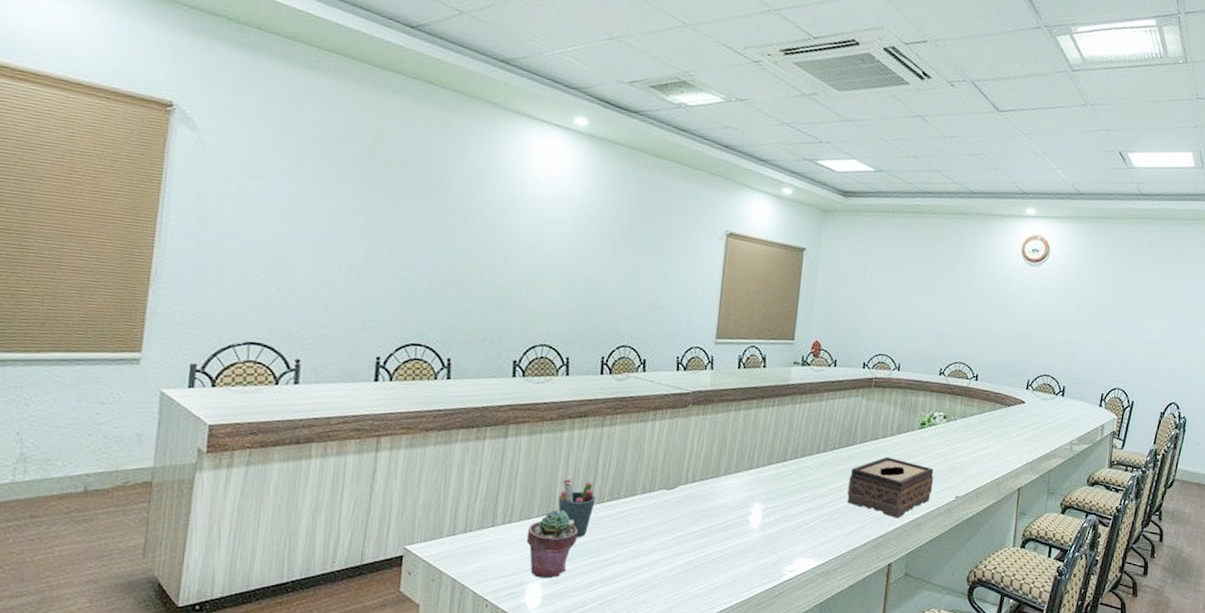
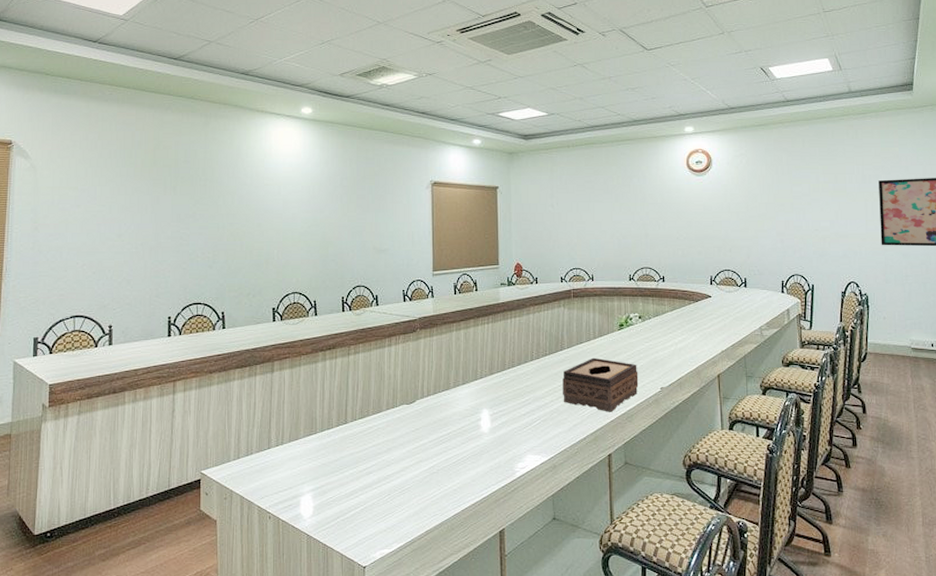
potted succulent: present [526,510,578,579] -> none [296,429,337,490]
pen holder: present [558,478,596,538] -> none [319,402,349,453]

